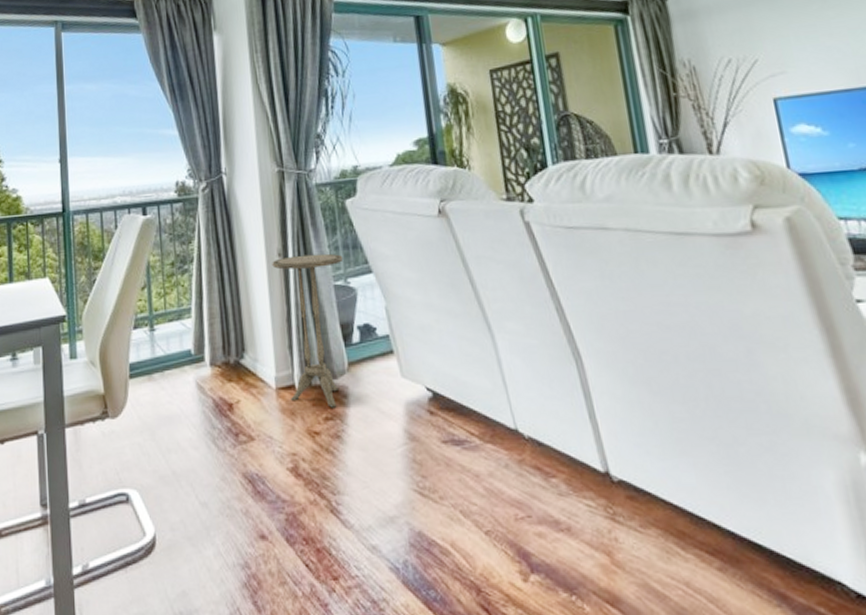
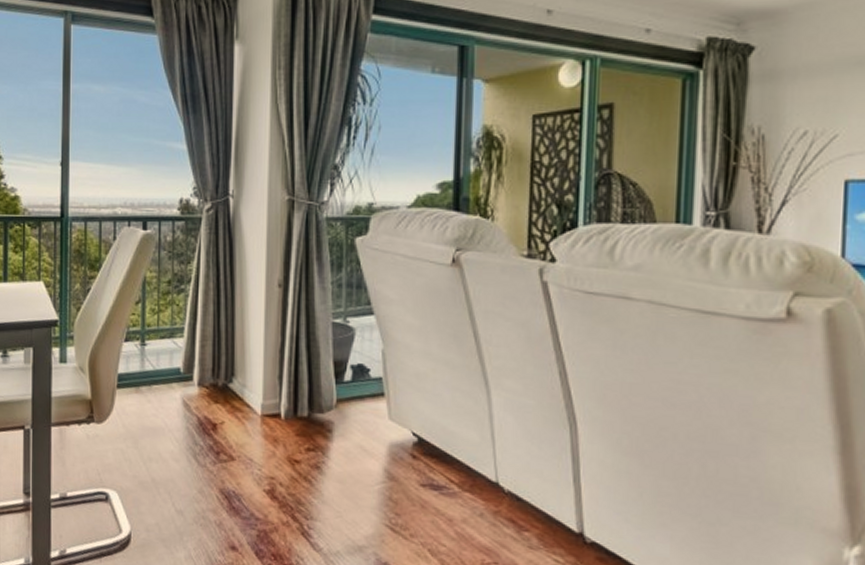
side table: present [272,253,344,408] -> none [271,288,346,441]

